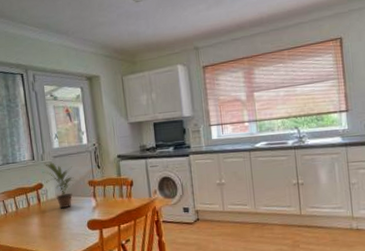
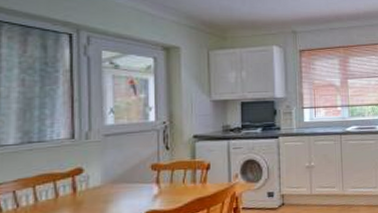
potted plant: present [42,162,77,209] -> none [84,142,134,199]

